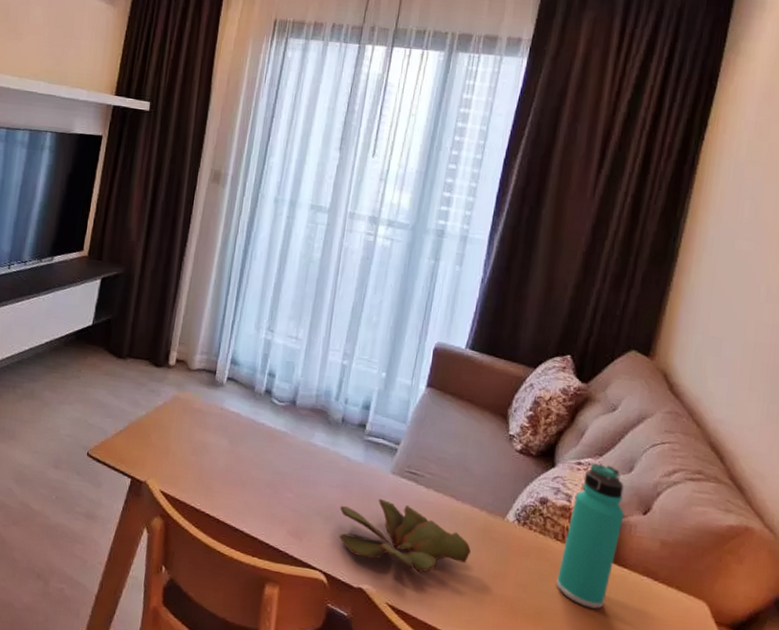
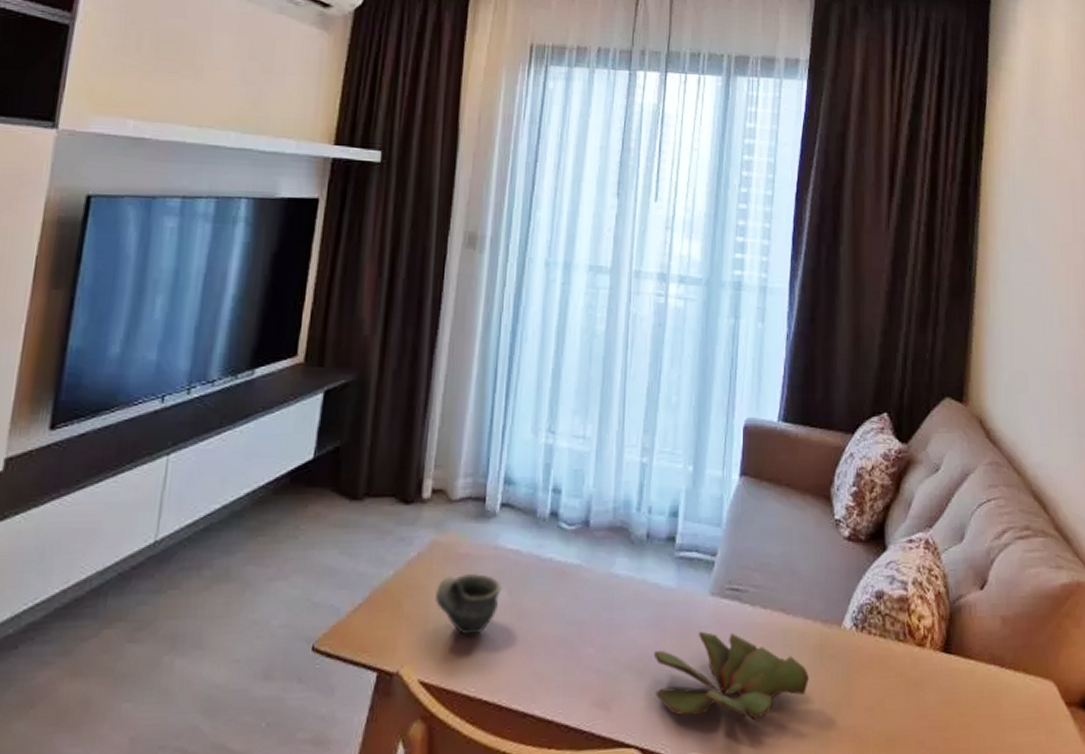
cup: none [175,422,225,467] -> present [435,572,502,636]
thermos bottle: present [556,463,625,609] -> none [903,536,963,719]

